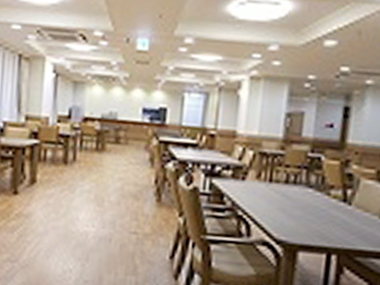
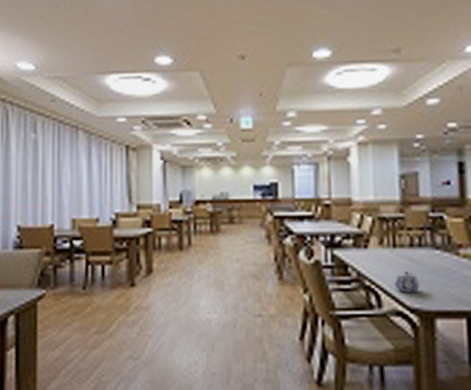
teapot: none [265,205,289,226] -> present [395,271,420,292]

